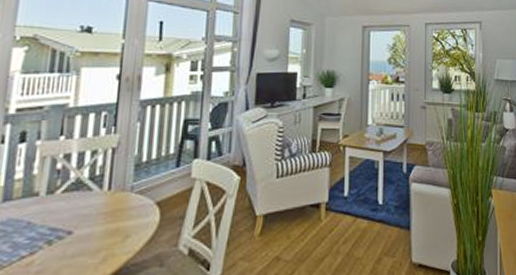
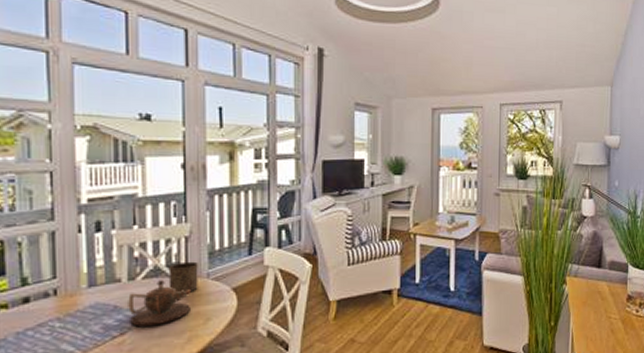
teapot: none [42,194,113,245] -> present [128,280,192,326]
cup: none [89,173,123,206] -> present [168,261,198,292]

